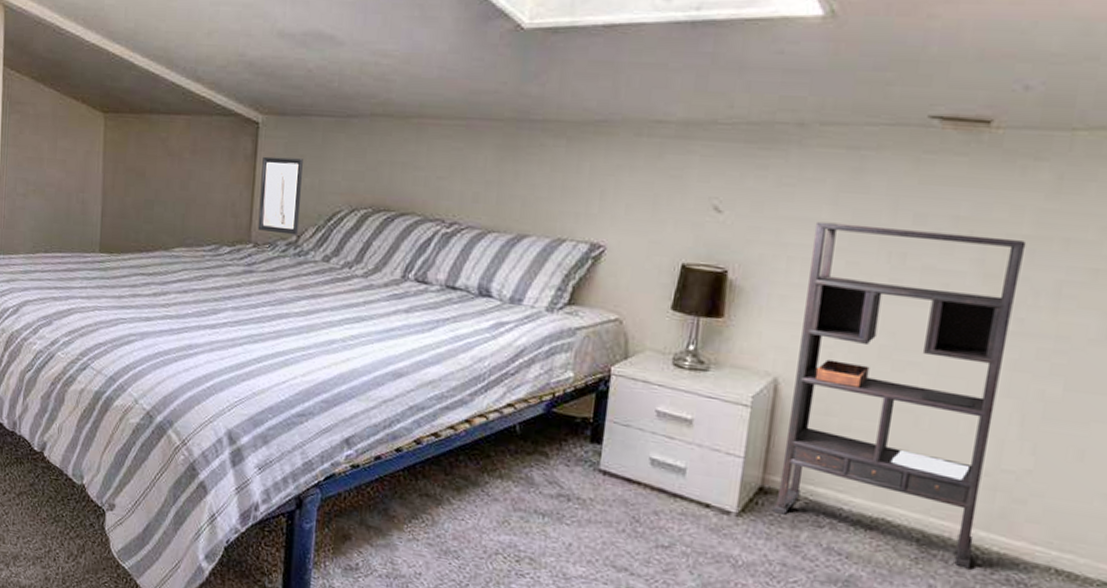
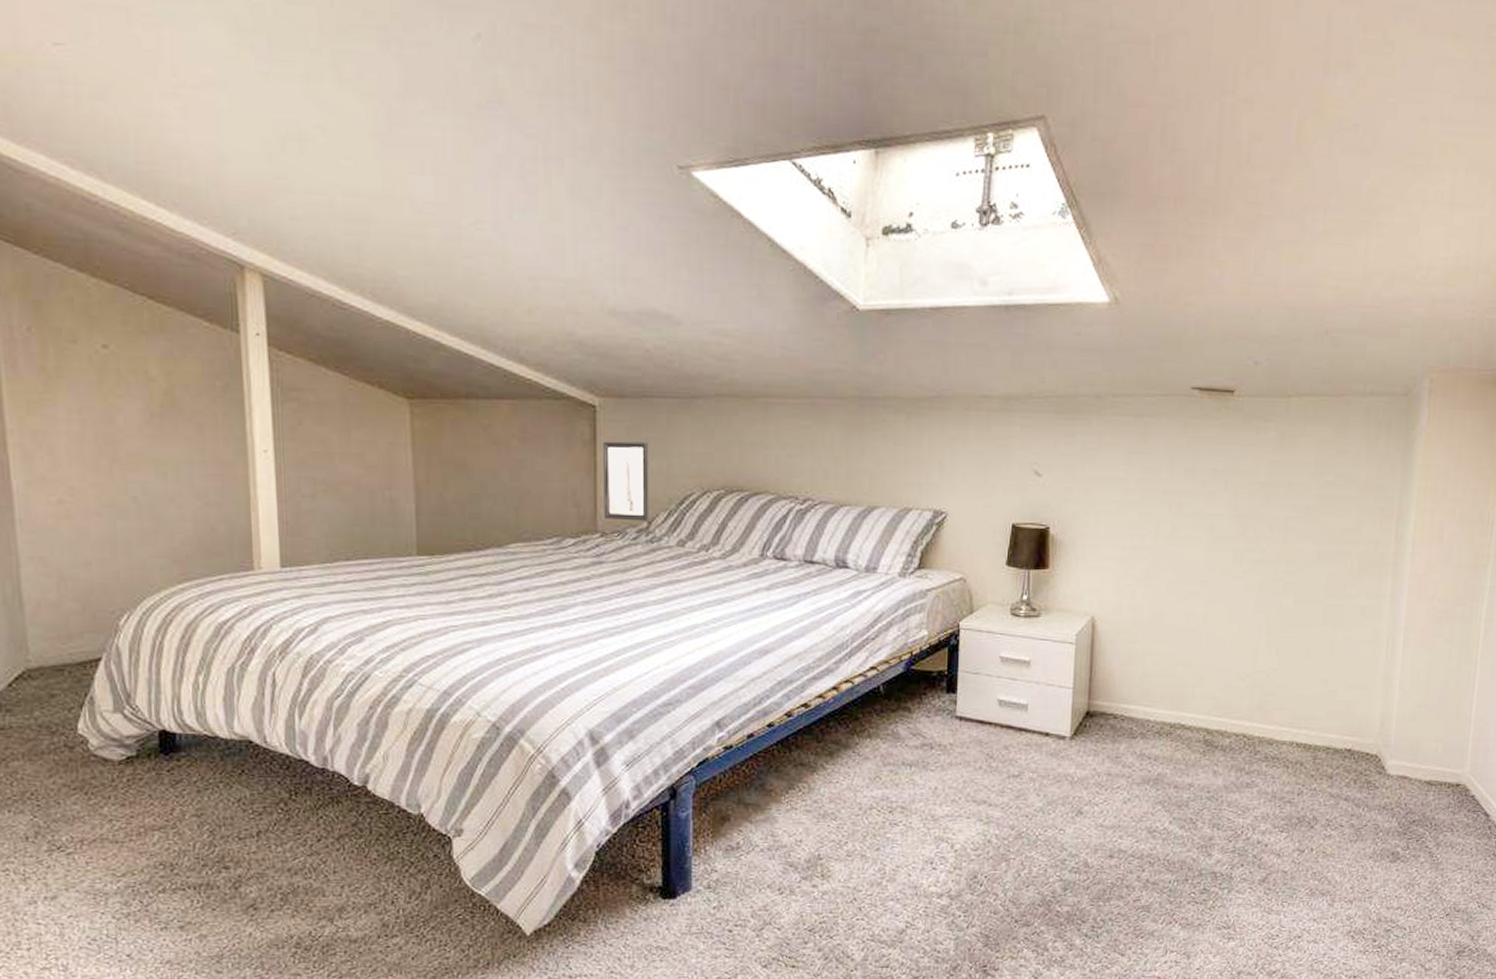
bookshelf: present [772,221,1027,569] -> none [1098,480,1263,754]

